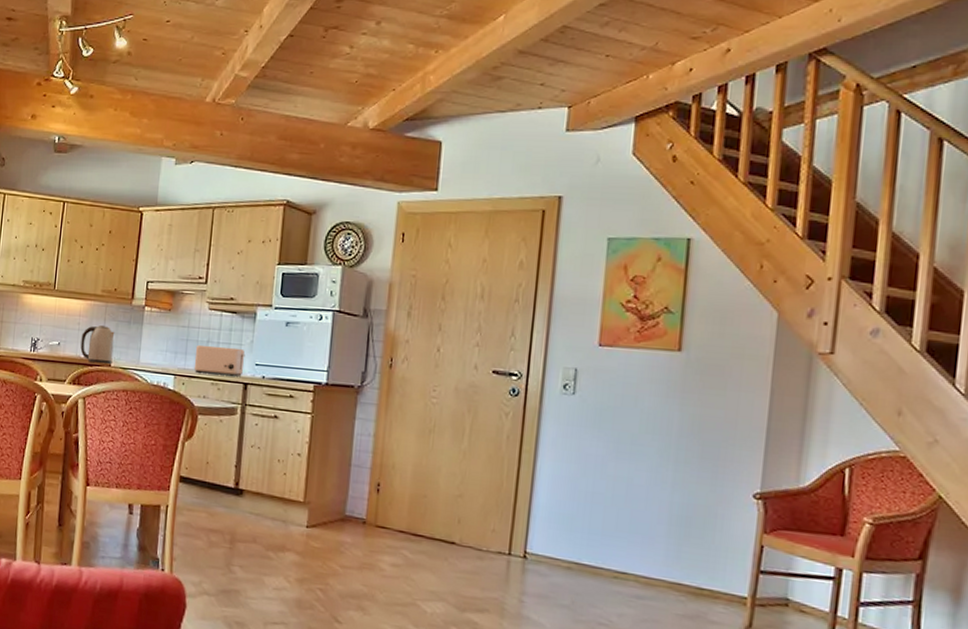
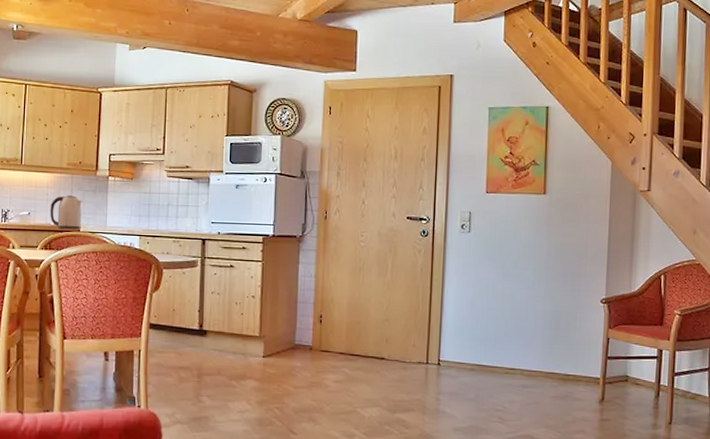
toaster: present [193,344,245,378] -> none [157,208,202,235]

